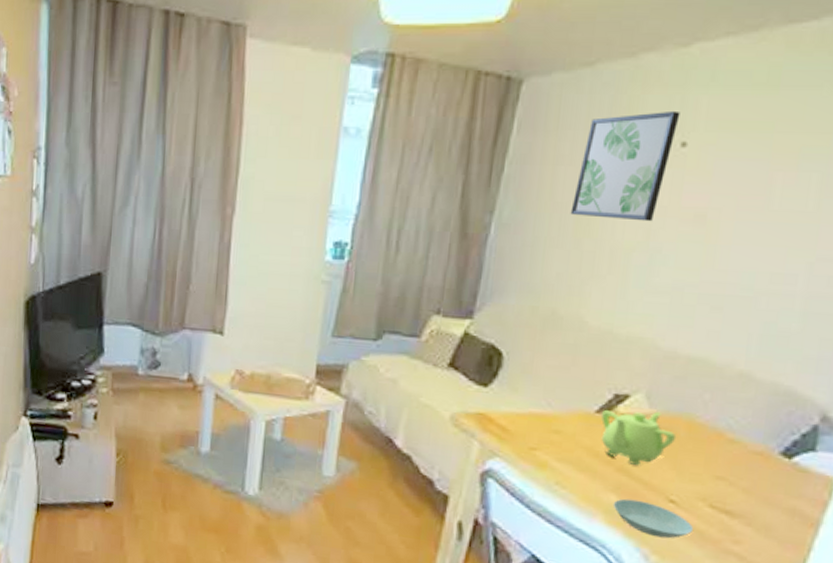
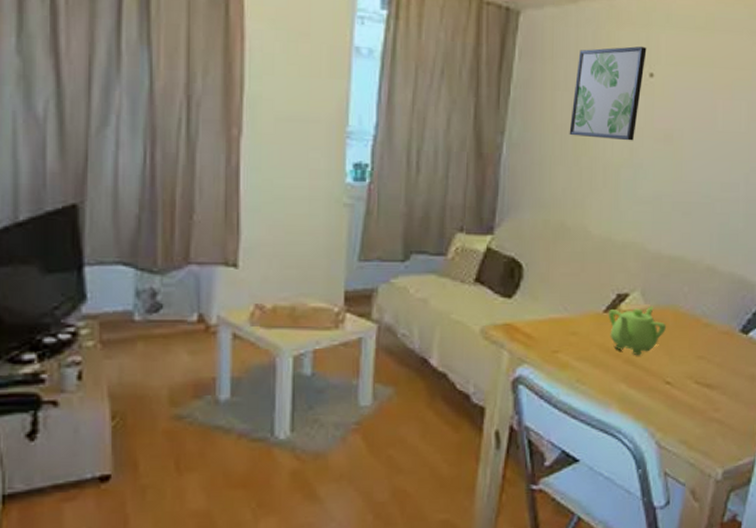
saucer: present [613,498,694,539] -> none [624,386,686,416]

